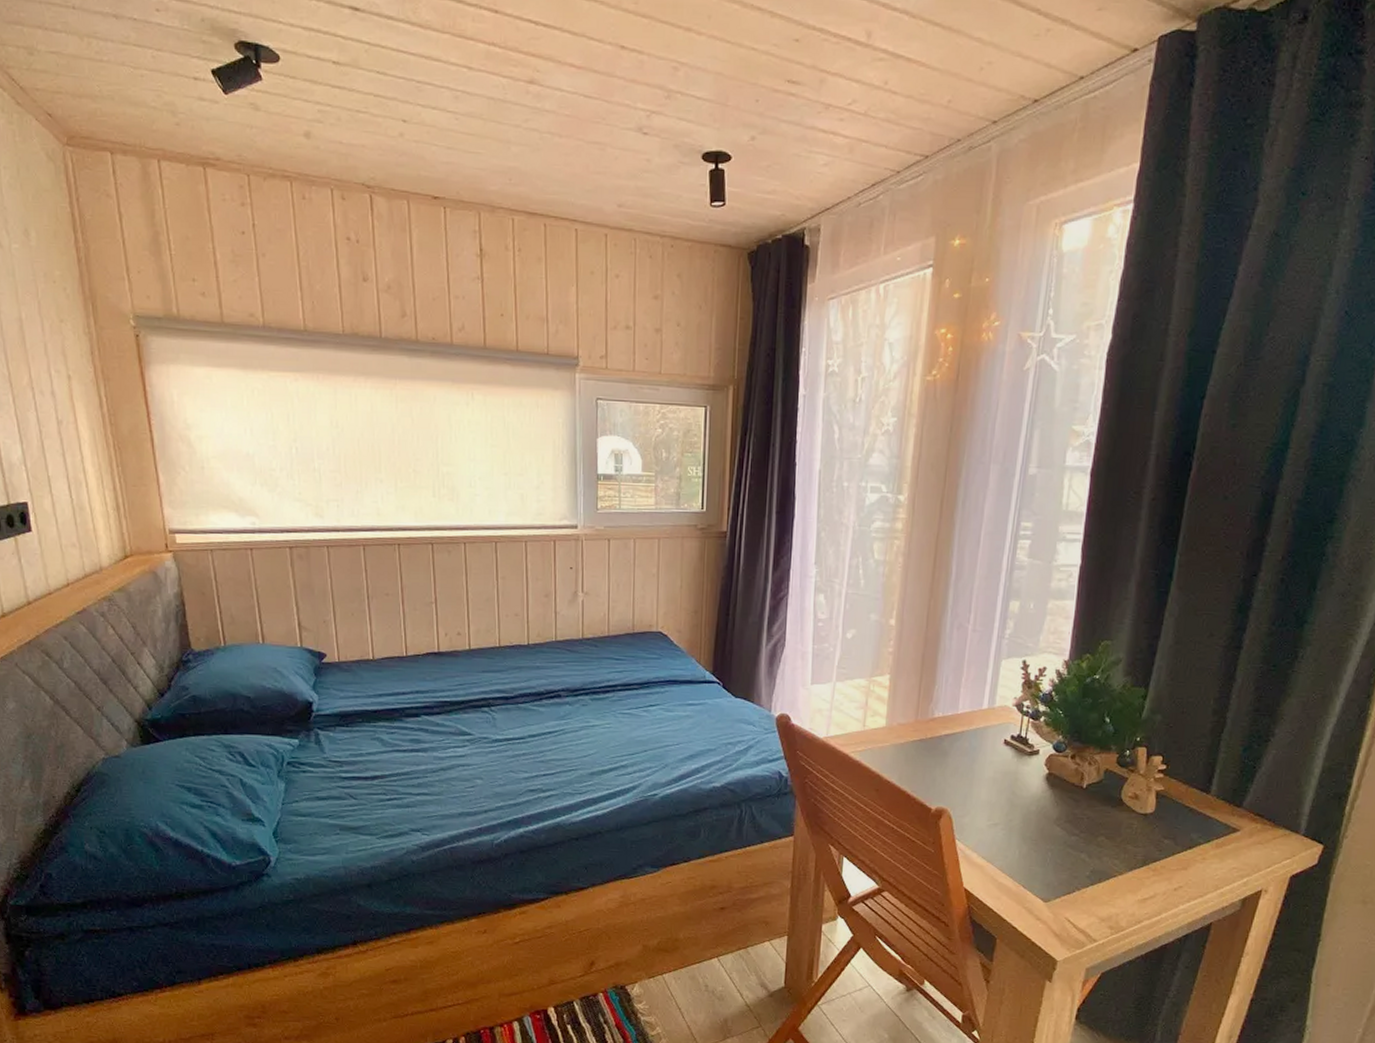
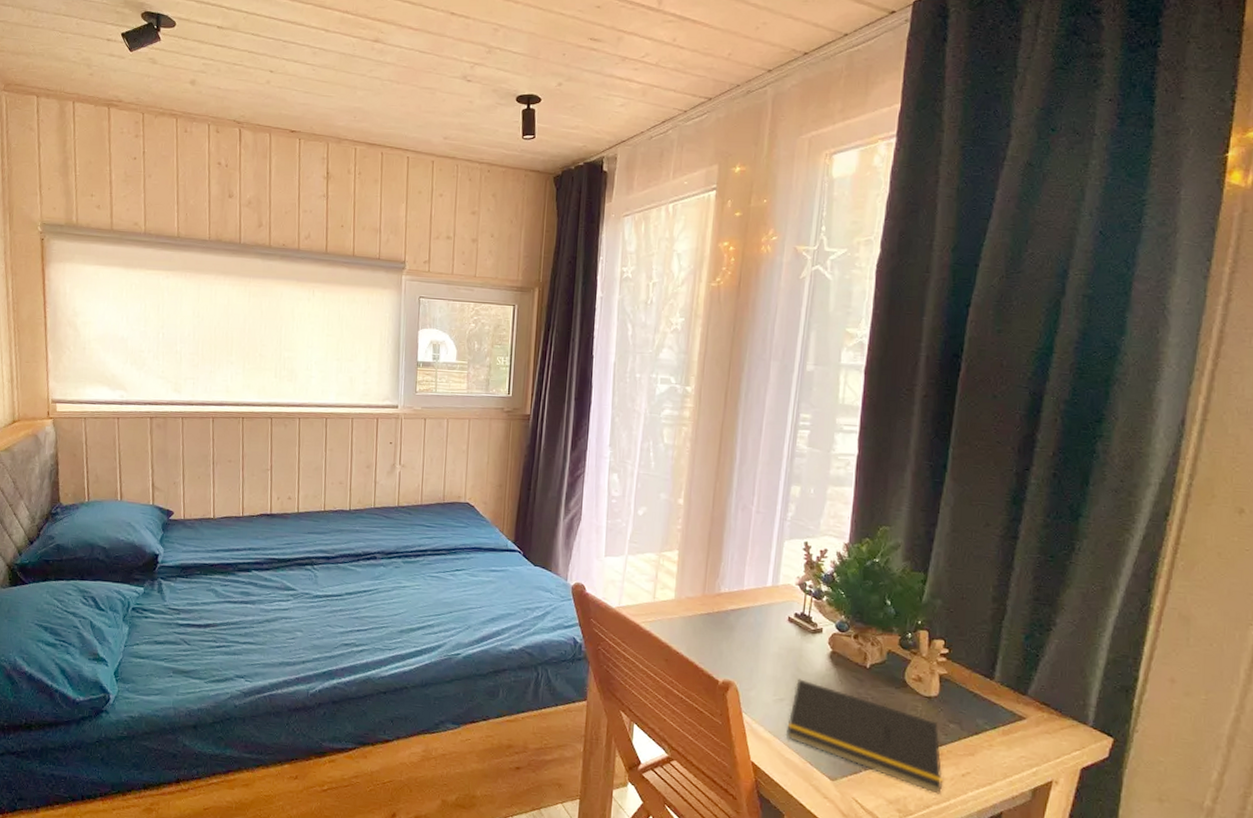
notepad: none [999,802,1155,909] -> present [785,678,943,794]

